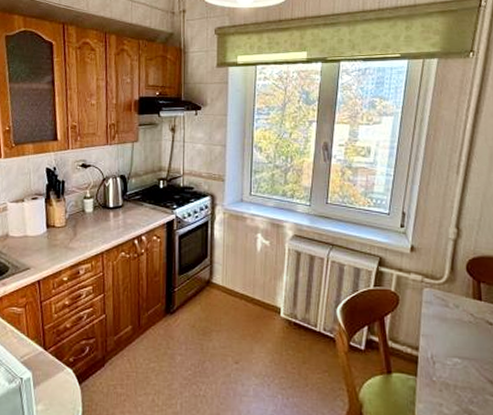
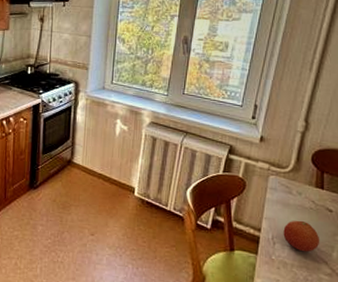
fruit: none [442,335,483,371] -> present [283,220,320,252]

